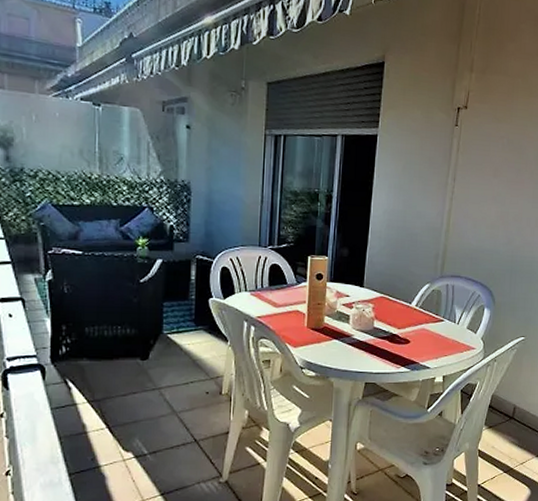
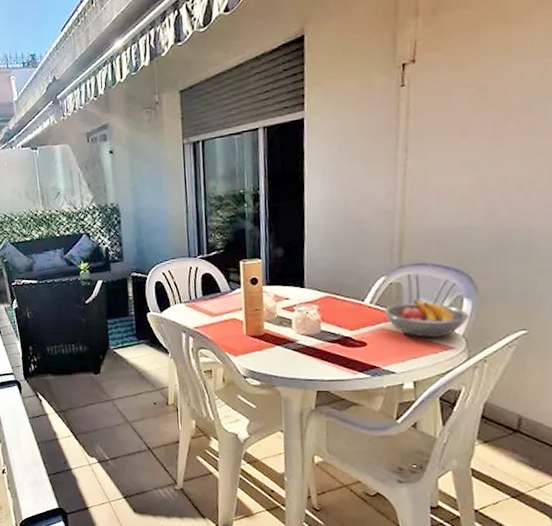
fruit bowl: none [425,306,487,339] -> present [383,300,469,338]

